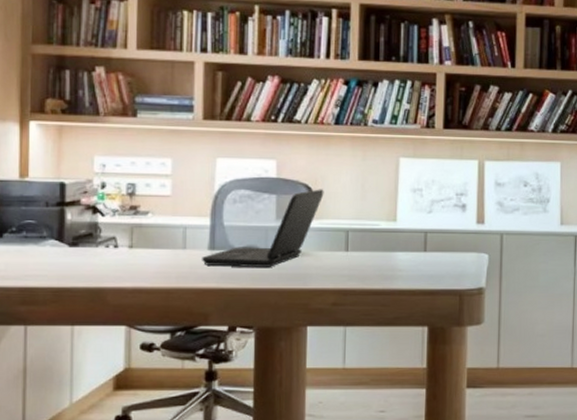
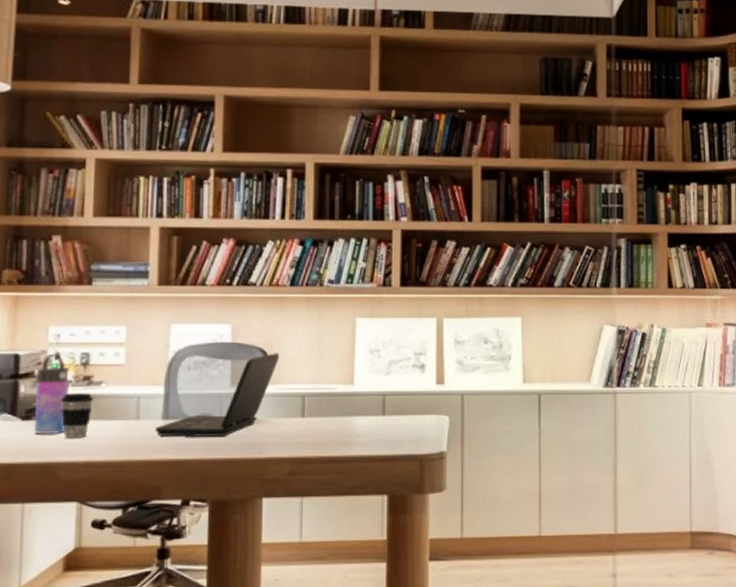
water bottle: none [82,183,117,262] -> present [34,353,70,436]
coffee cup: none [108,222,140,265] -> present [61,393,93,438]

